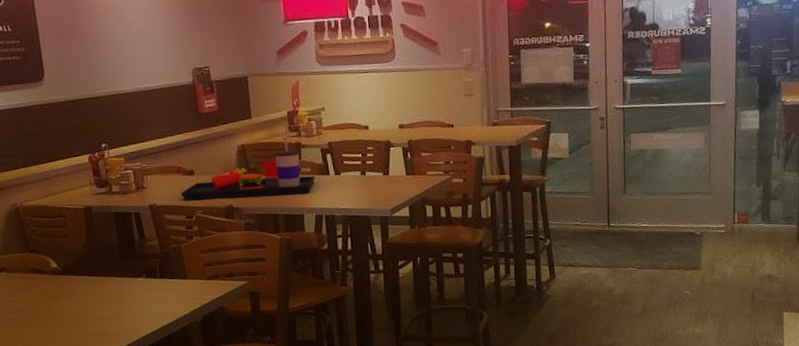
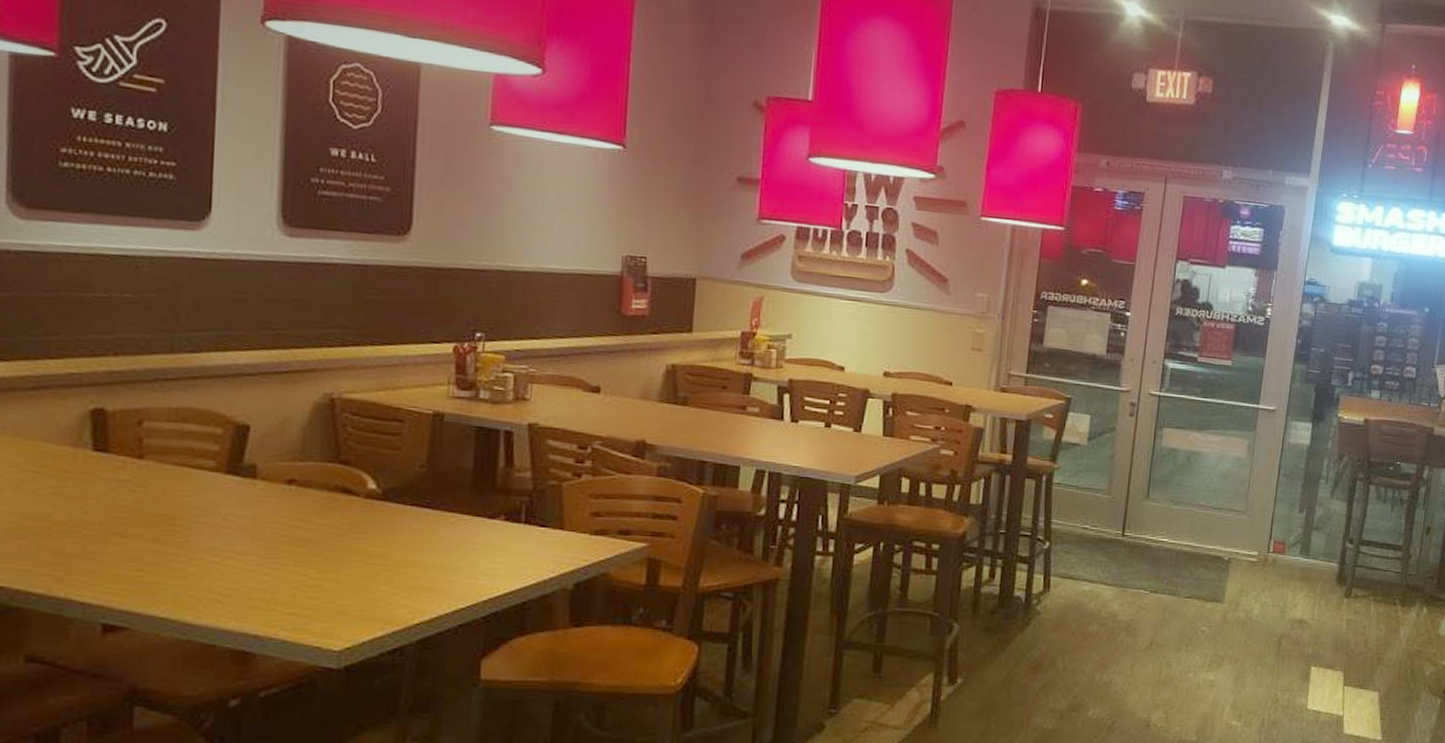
food tray: present [181,135,315,201] -> none [576,360,764,441]

